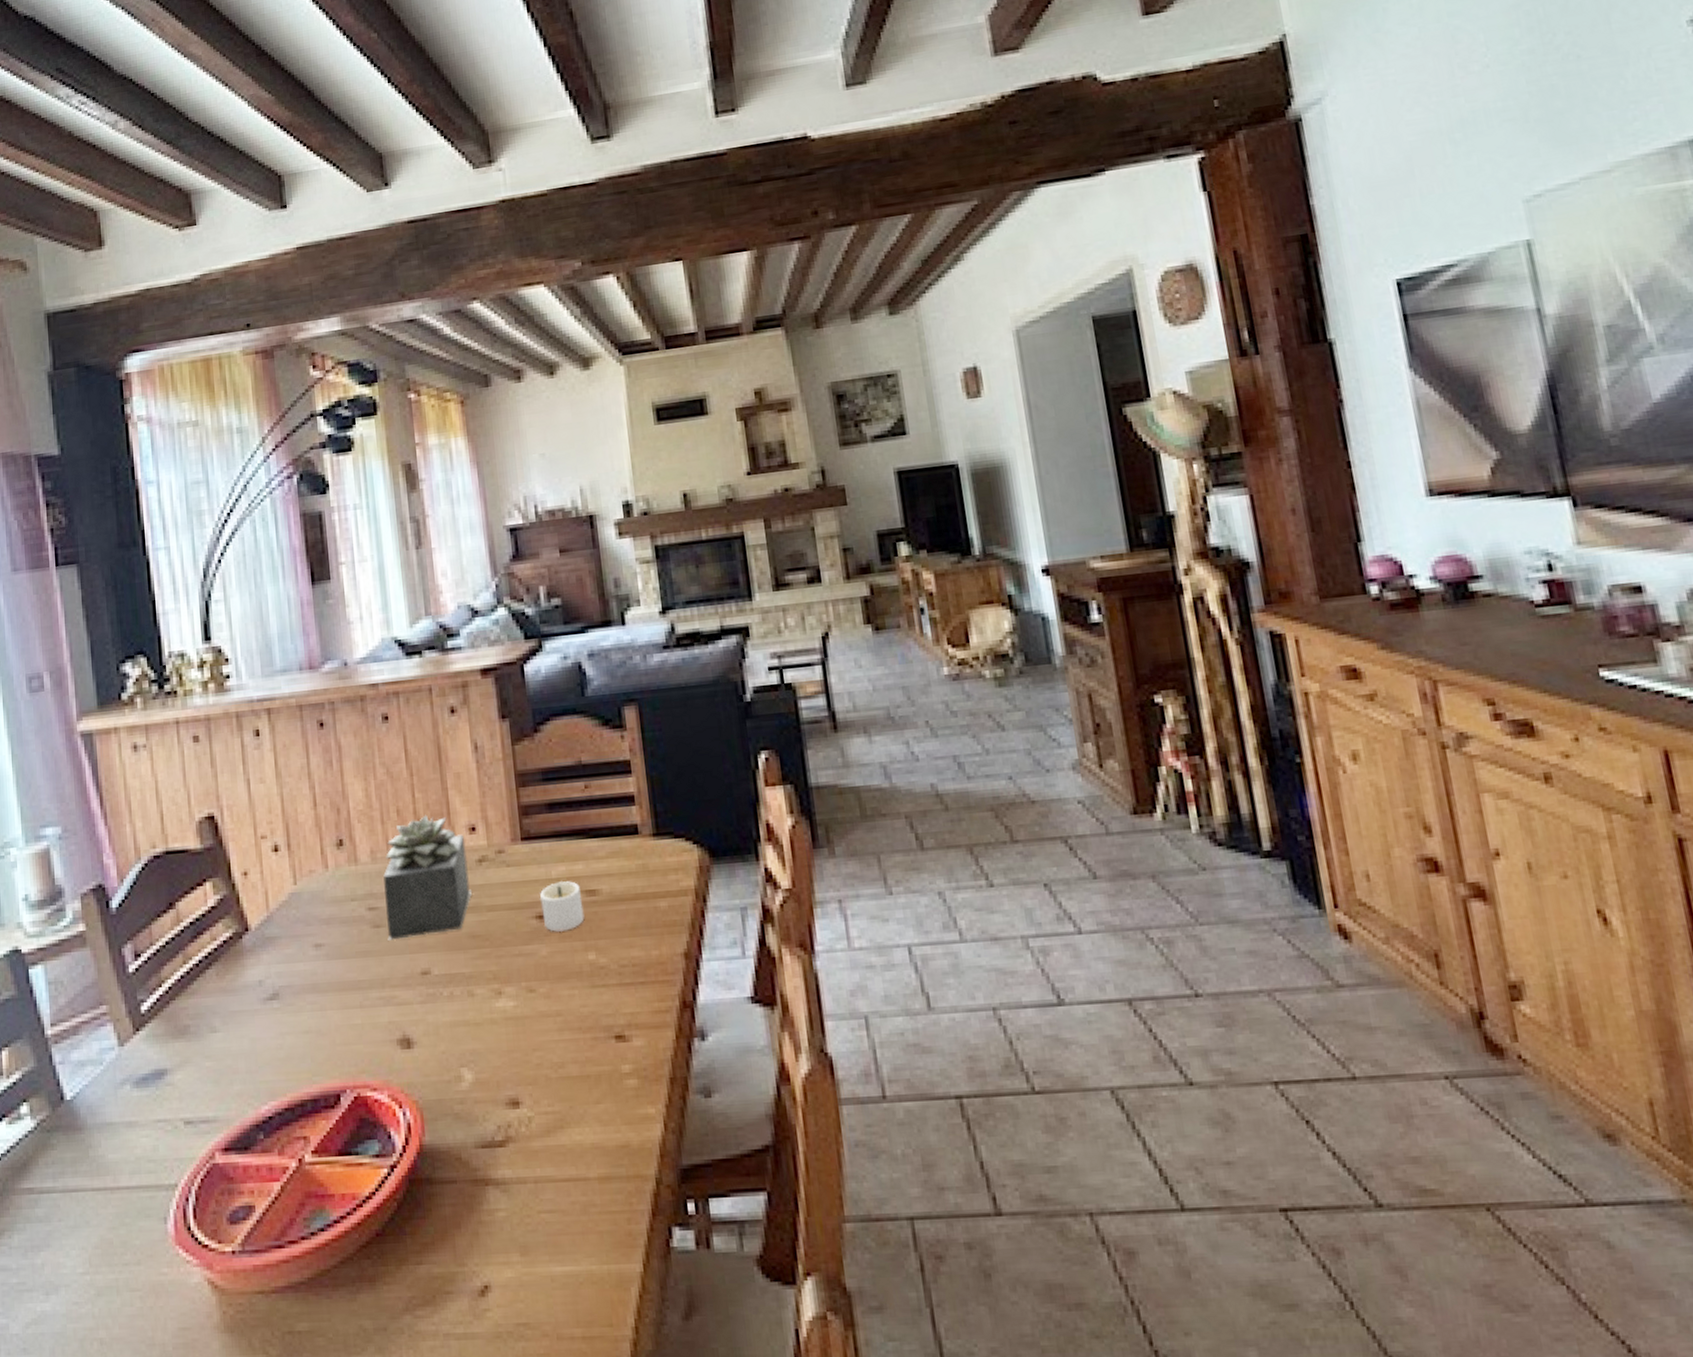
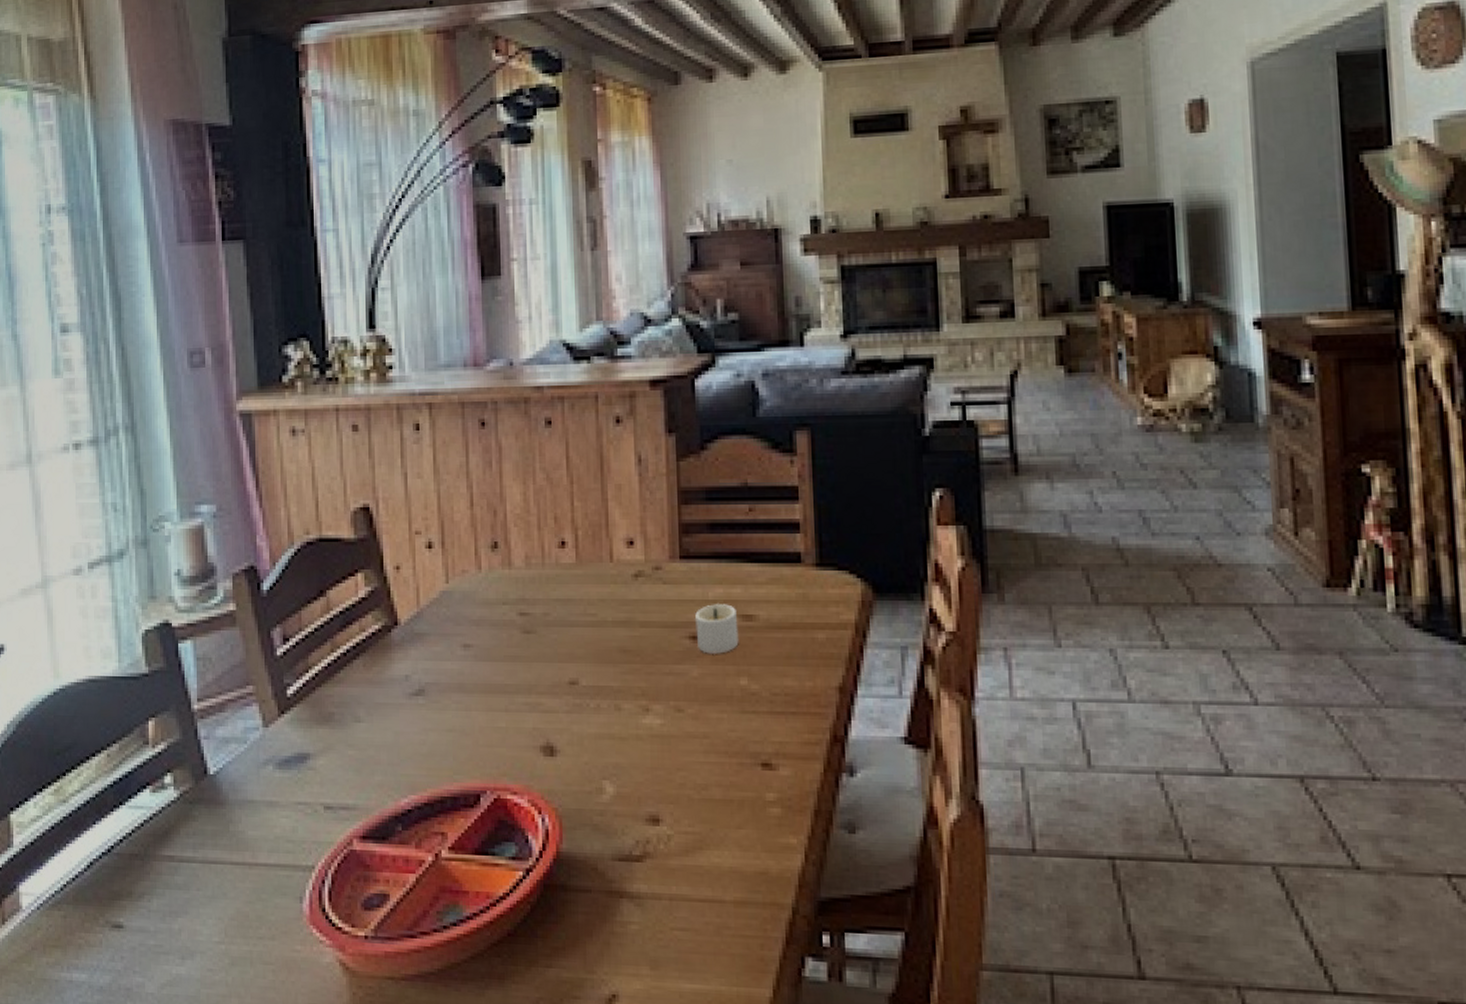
succulent plant: present [383,815,473,940] -> none [537,524,626,647]

